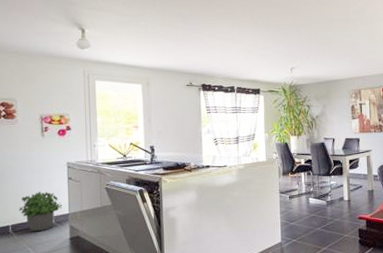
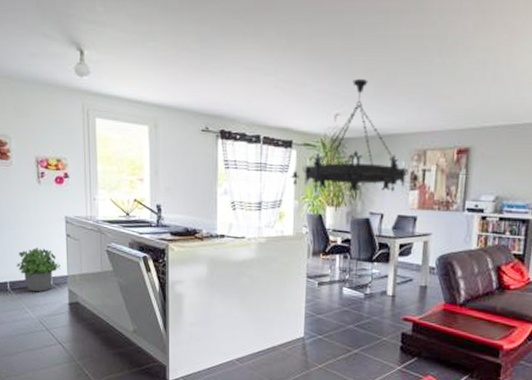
chandelier: none [260,42,359,125] -> present [290,78,421,193]

